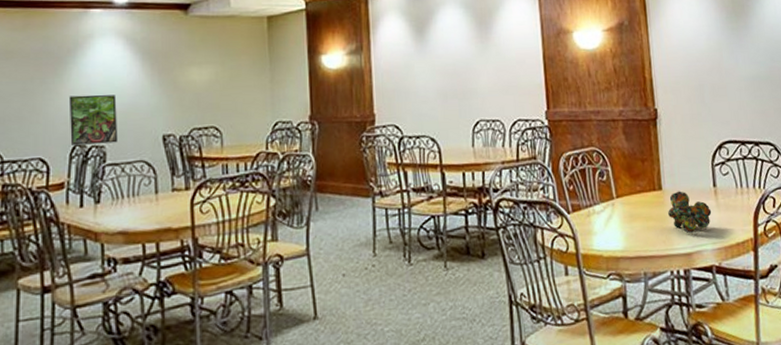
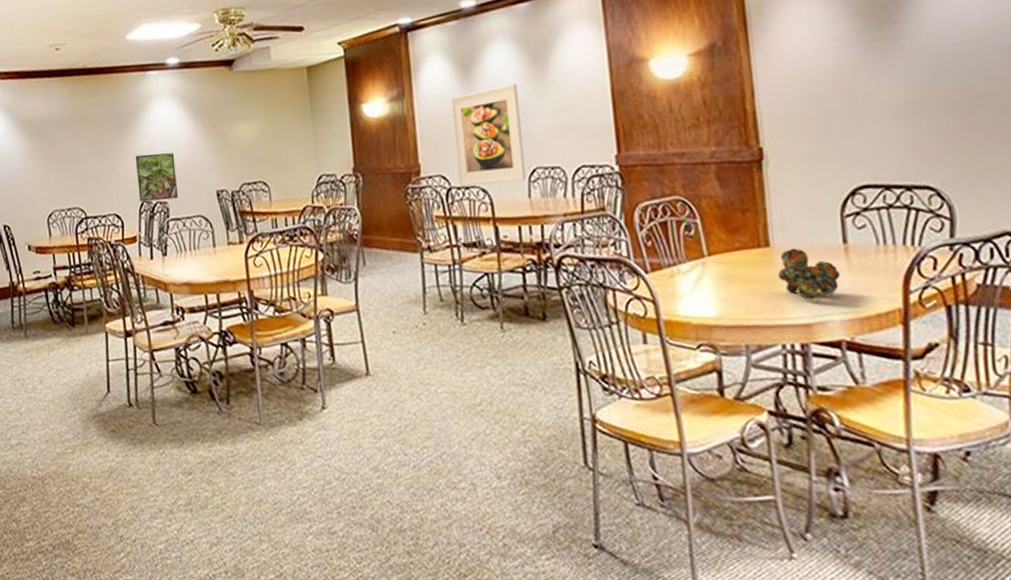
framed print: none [405,45,470,135] -> present [450,84,526,186]

